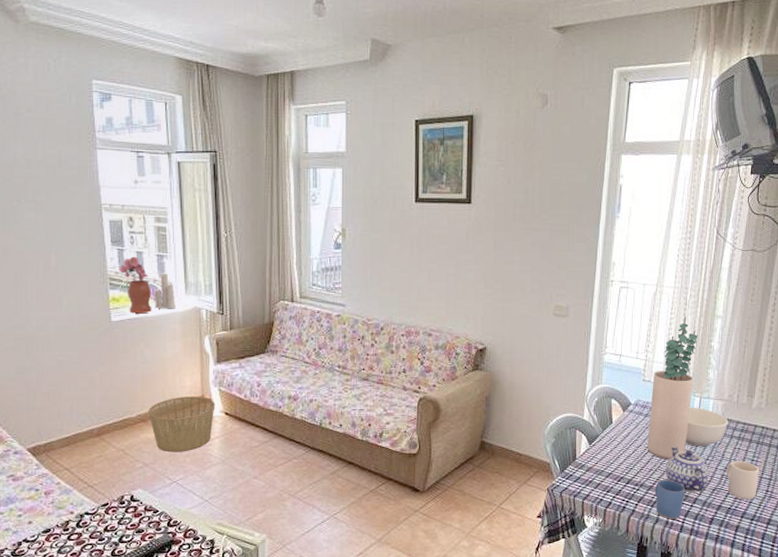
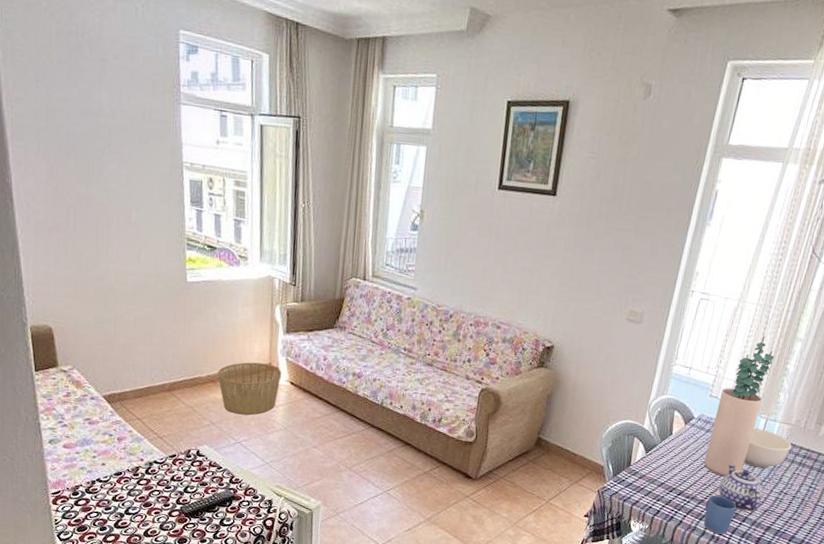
potted flower: present [119,256,152,314] -> none [196,218,227,278]
candle: present [155,272,175,309] -> none [229,237,250,276]
cup: present [726,461,760,500] -> none [780,486,816,525]

